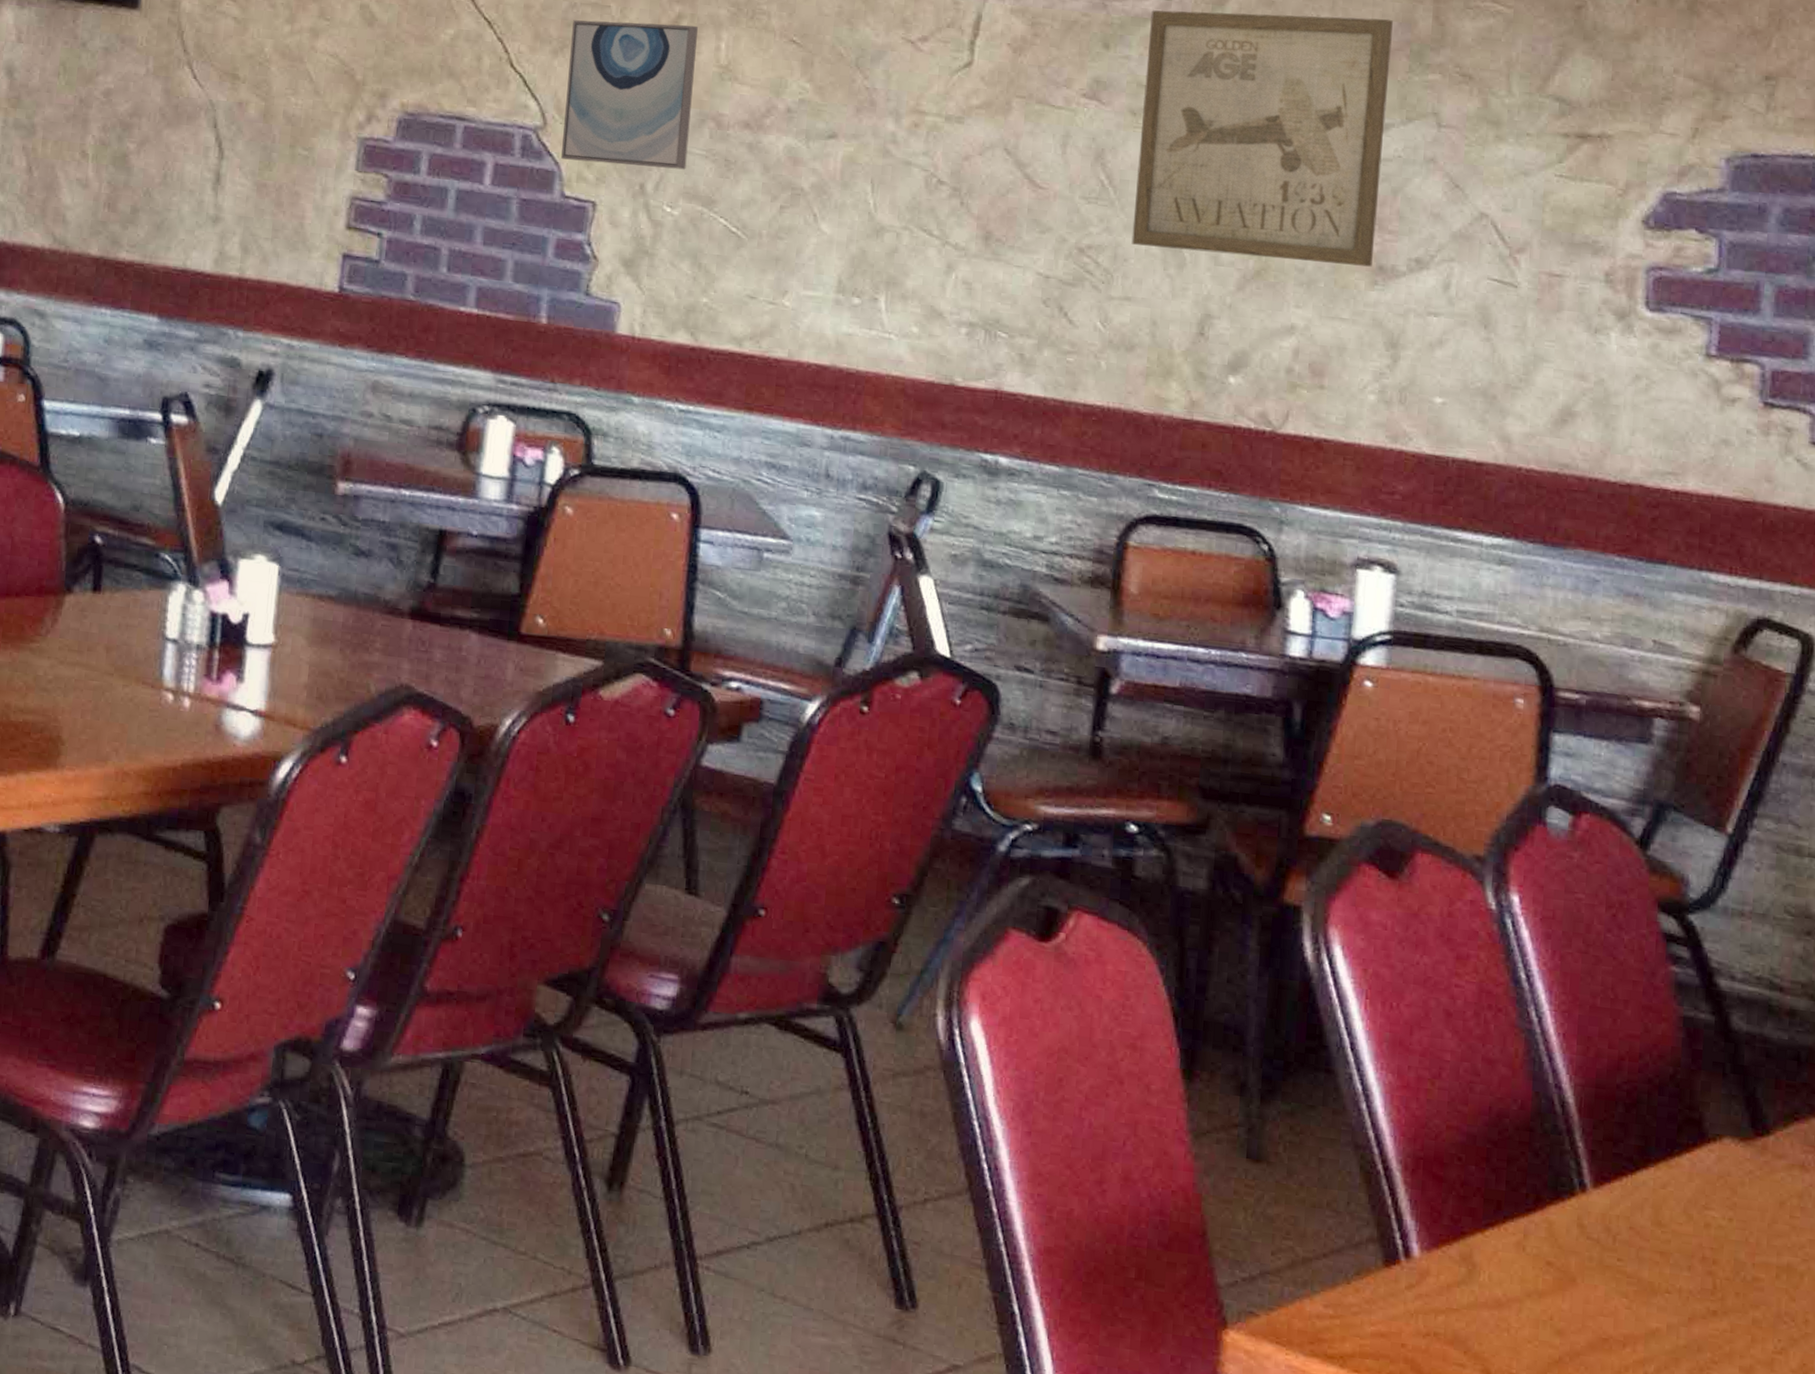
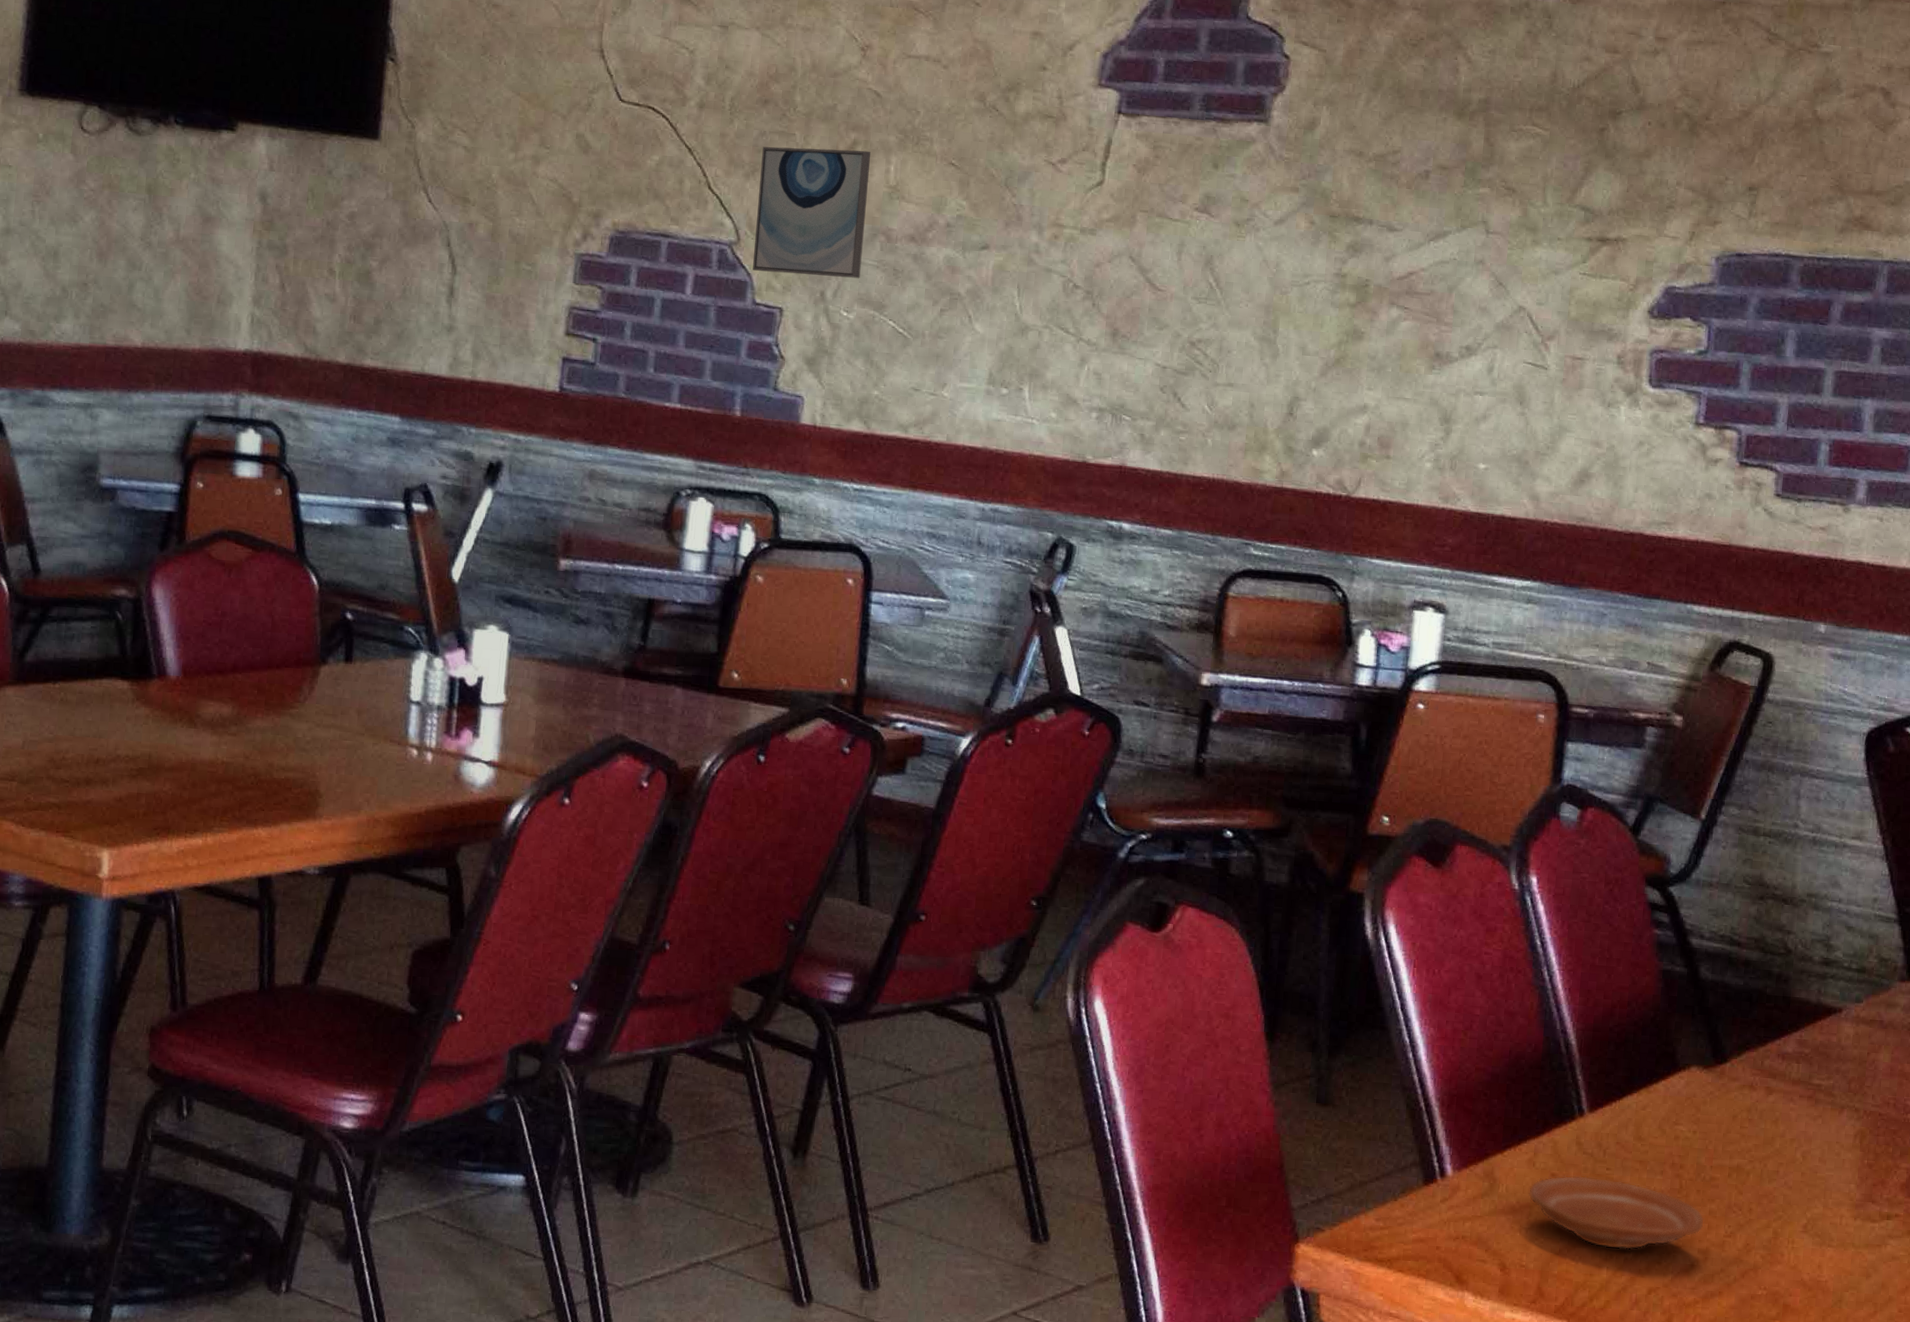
wall art: present [1131,10,1393,267] -> none [1234,134,1452,354]
plate: none [1517,1264,1747,1363] -> present [1528,1175,1705,1250]

